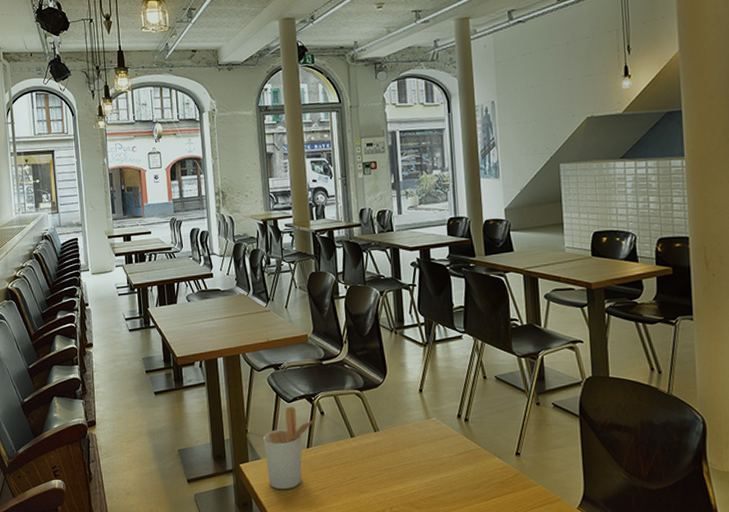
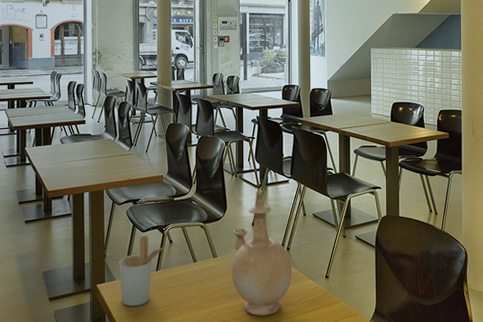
vase: none [396,348,474,501] -> present [231,190,293,316]

